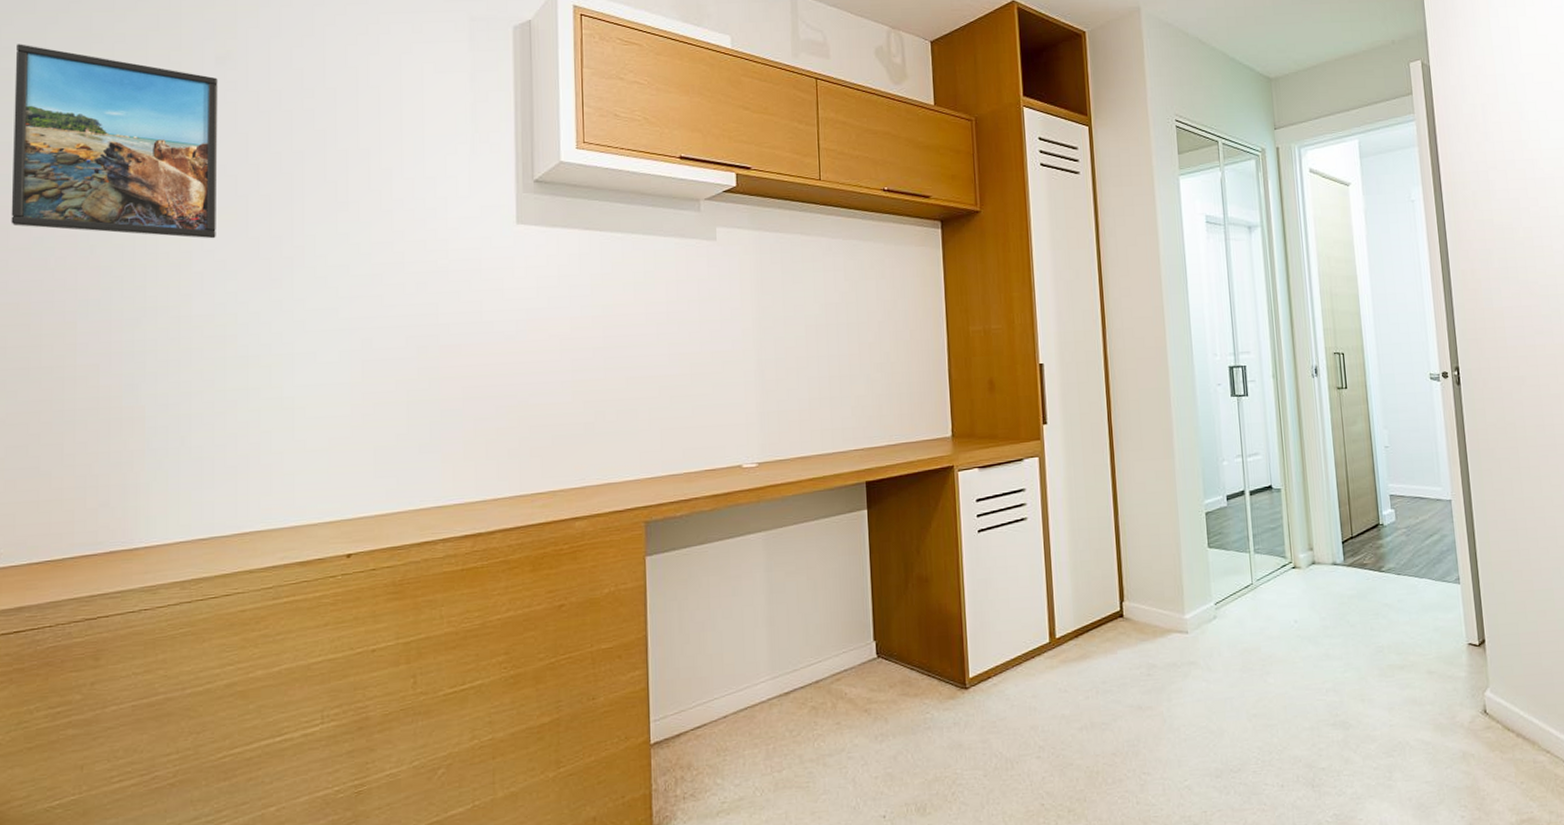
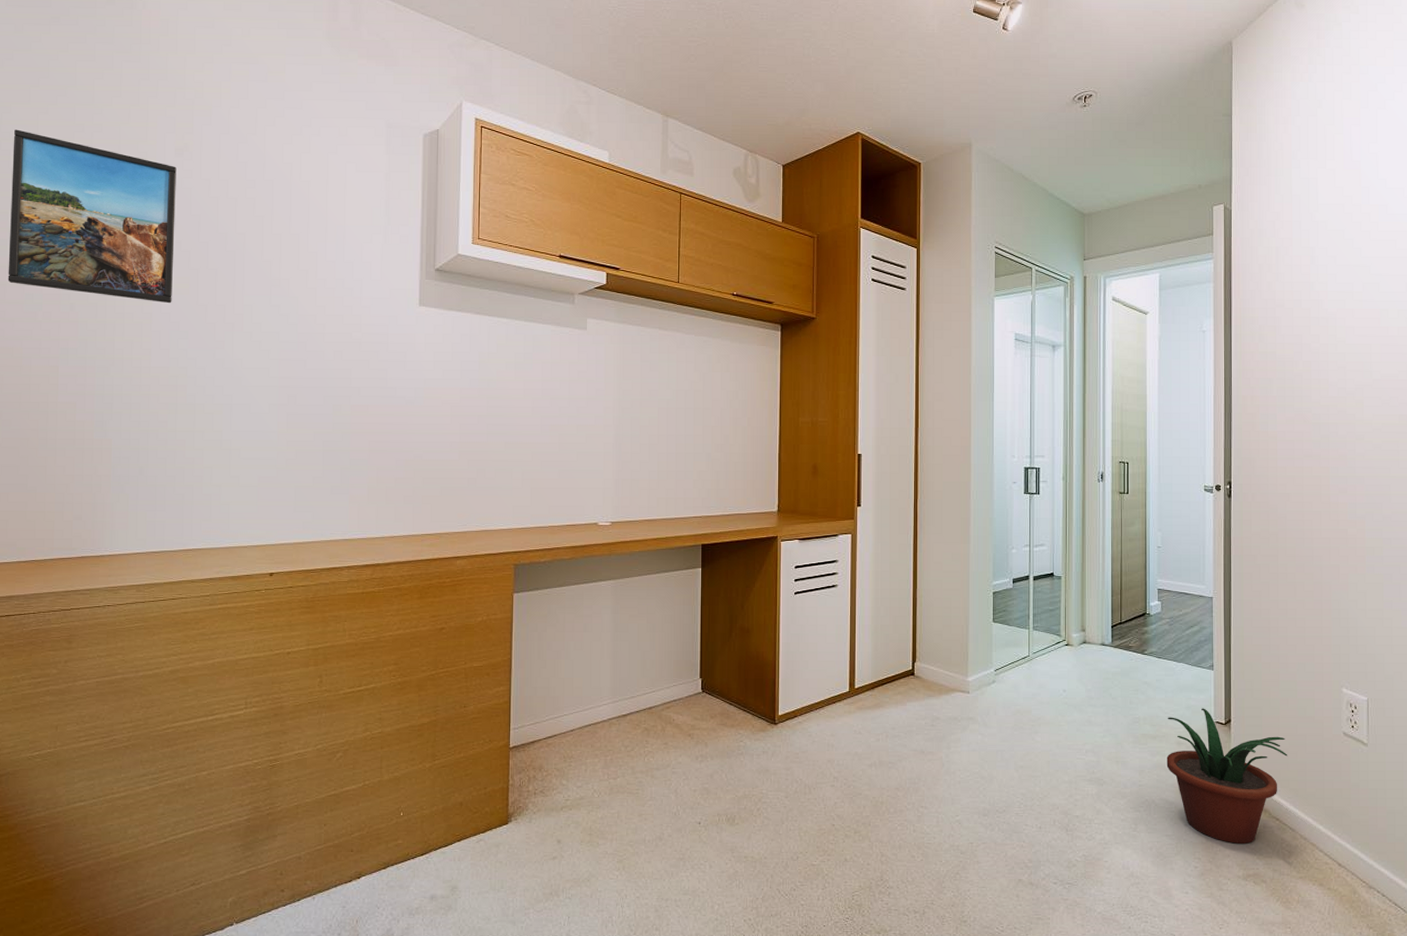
potted plant: none [1414,629,1552,785] -> present [1166,708,1288,844]

